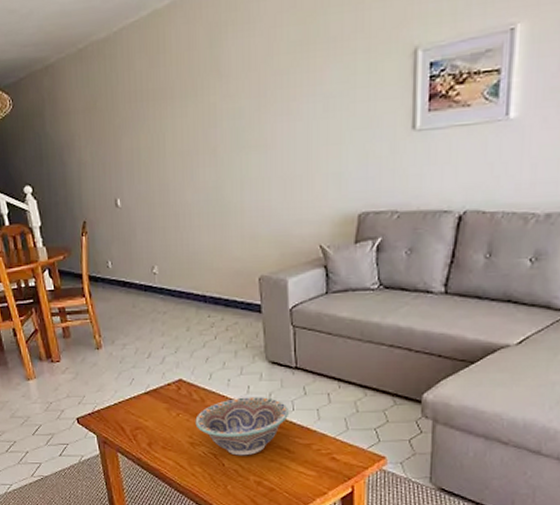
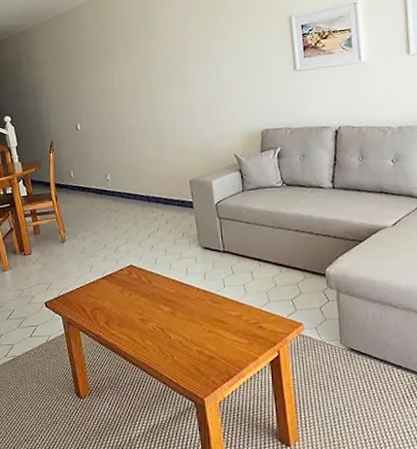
decorative bowl: present [195,397,290,456] -> none [144,277,222,329]

